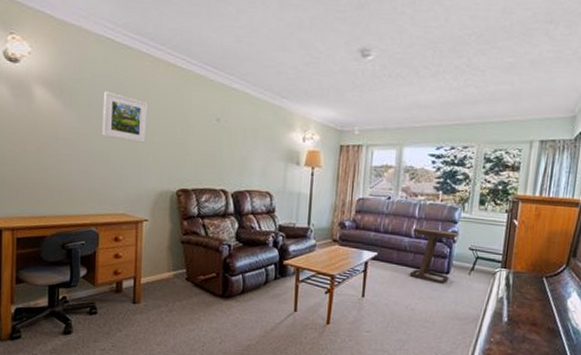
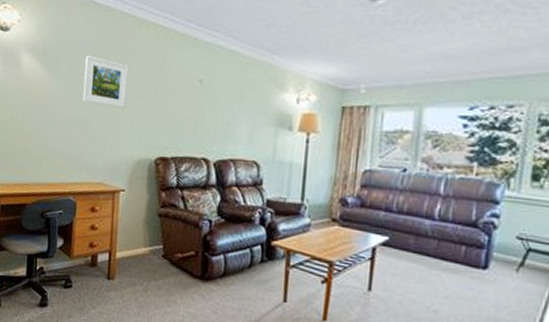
side table: present [409,226,459,287] -> none [431,206,502,286]

